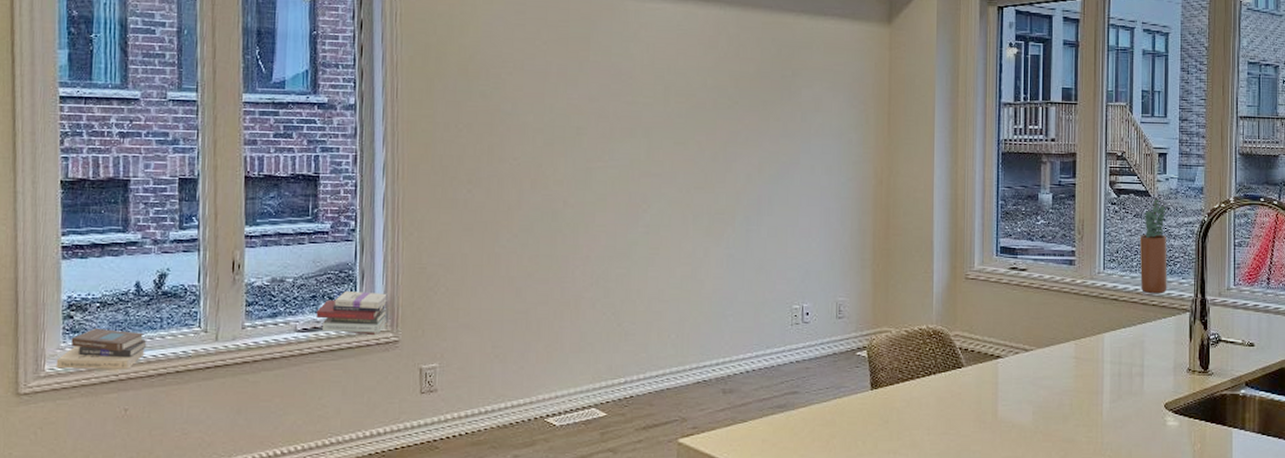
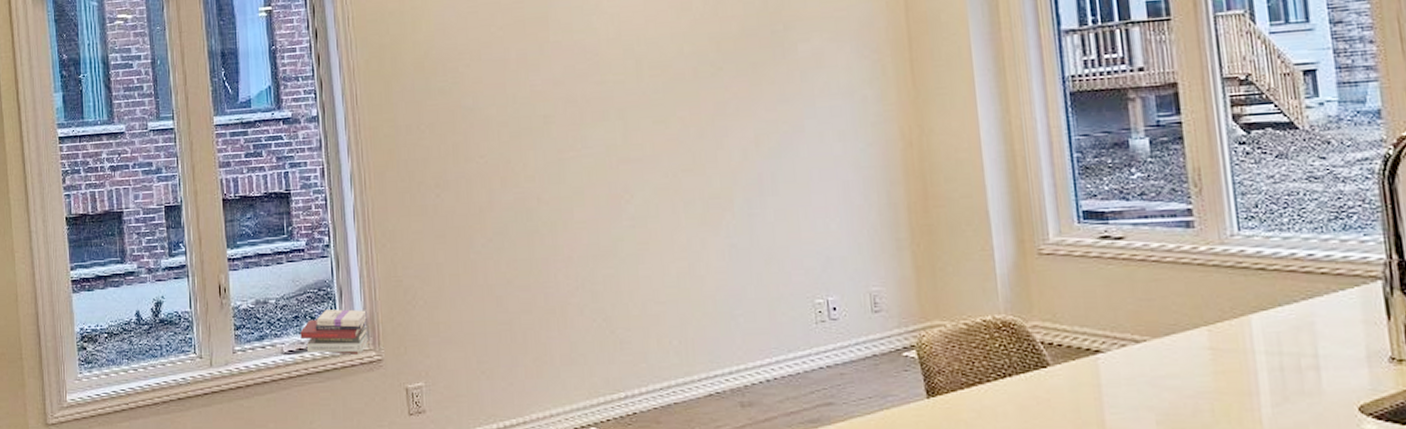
books: present [56,327,147,369] -> none [75,358,151,399]
vase: present [1139,197,1167,294] -> none [1288,129,1342,259]

